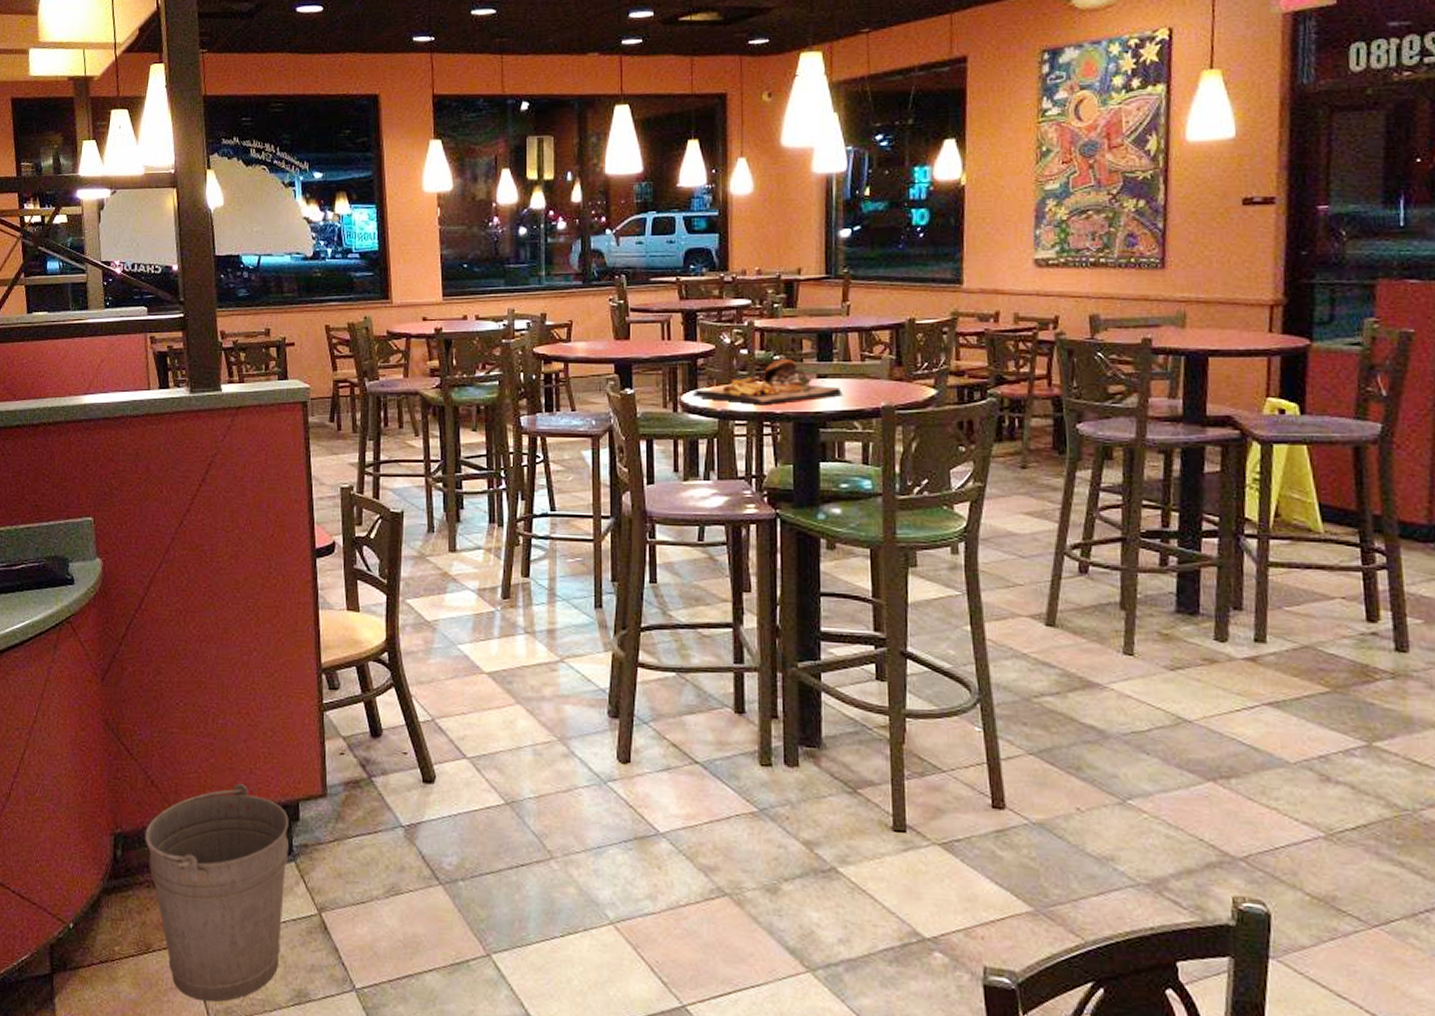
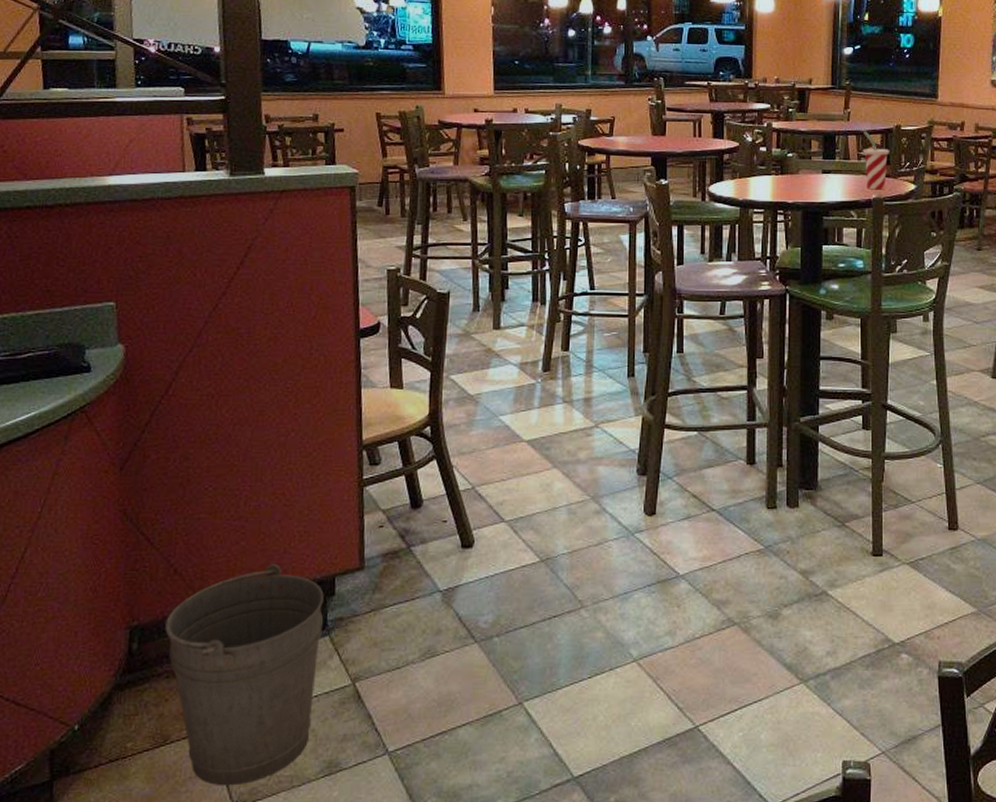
food tray: present [693,359,842,406] -> none [719,156,842,196]
beverage cup: none [867,327,902,396] -> present [862,131,890,190]

